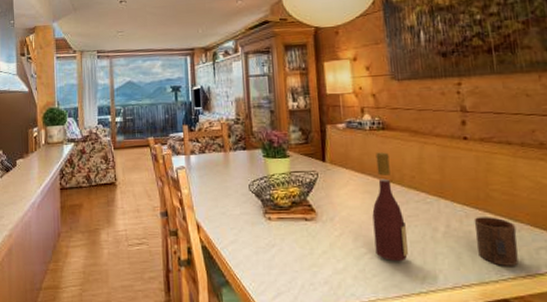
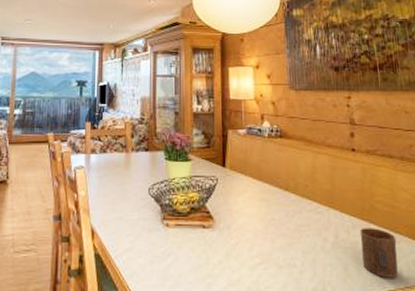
wine bottle: present [372,152,408,262] -> none [267,160,300,273]

